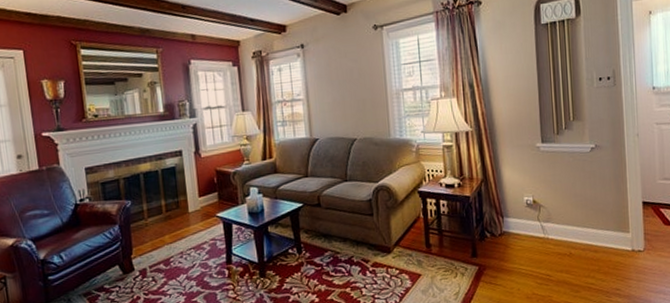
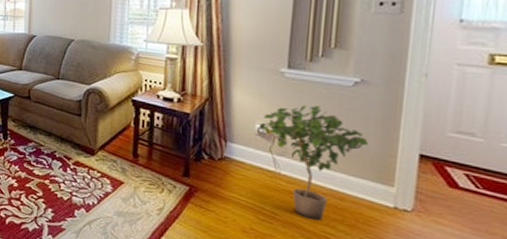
potted plant: none [526,173,607,274] -> present [258,105,368,221]

